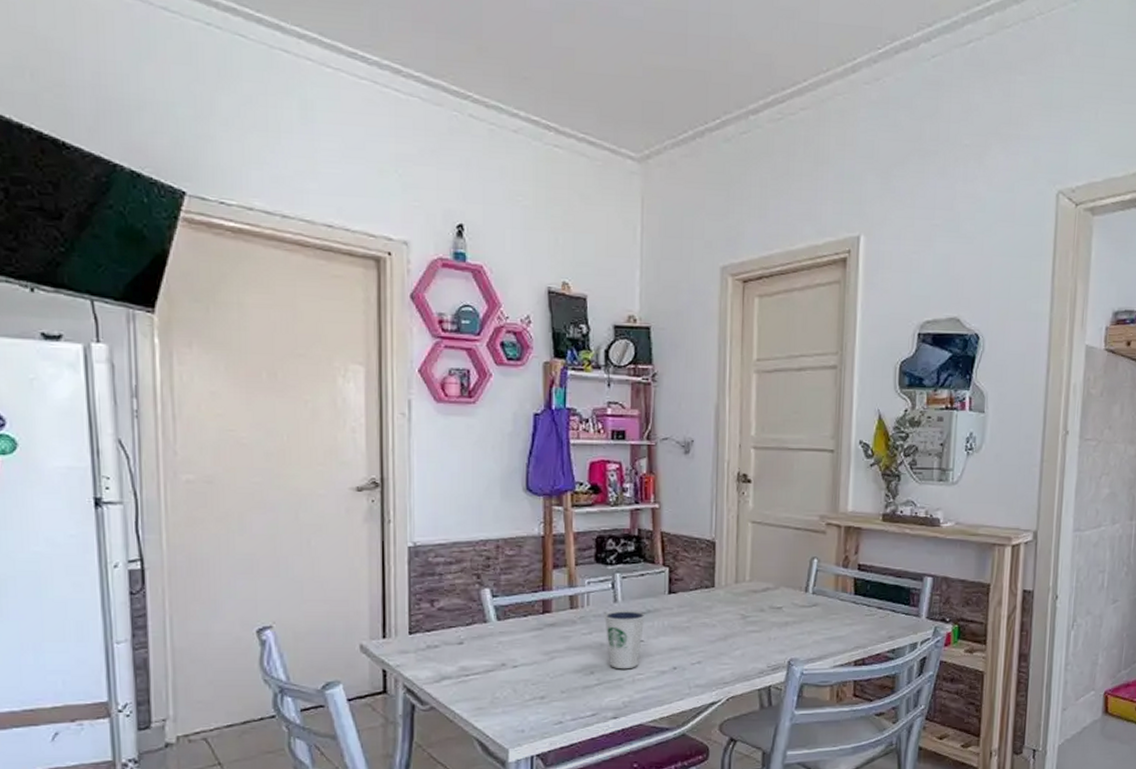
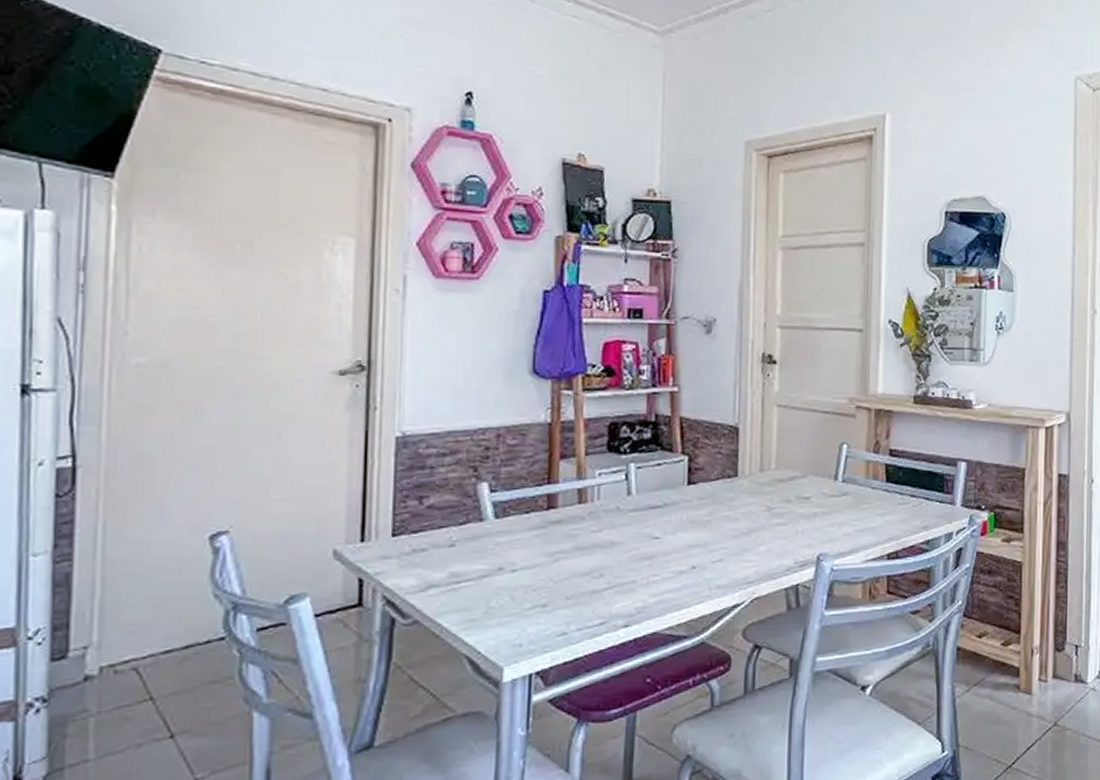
dixie cup: present [603,610,645,669] -> none [615,503,662,571]

